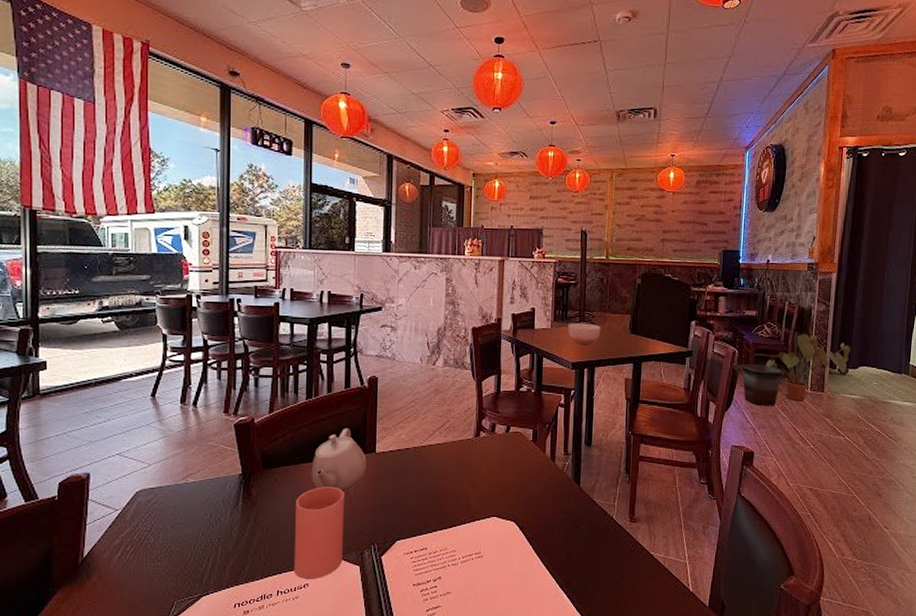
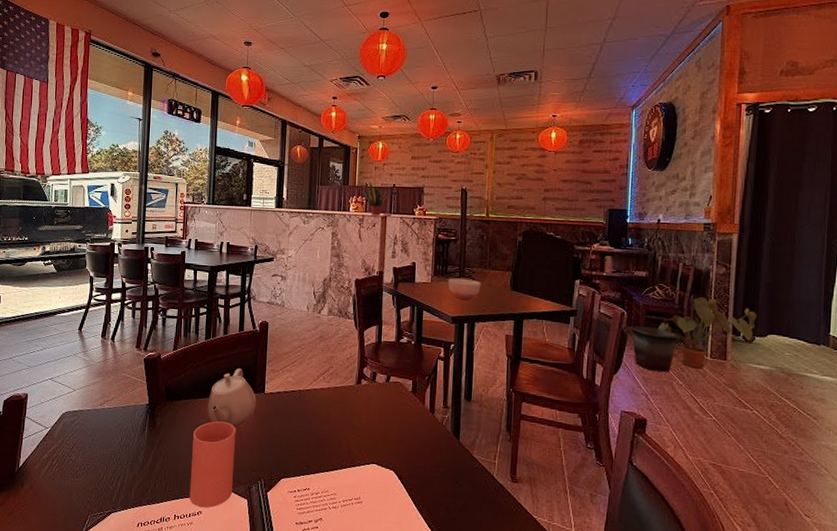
potted plant: none [482,223,507,260] -> present [366,182,389,216]

